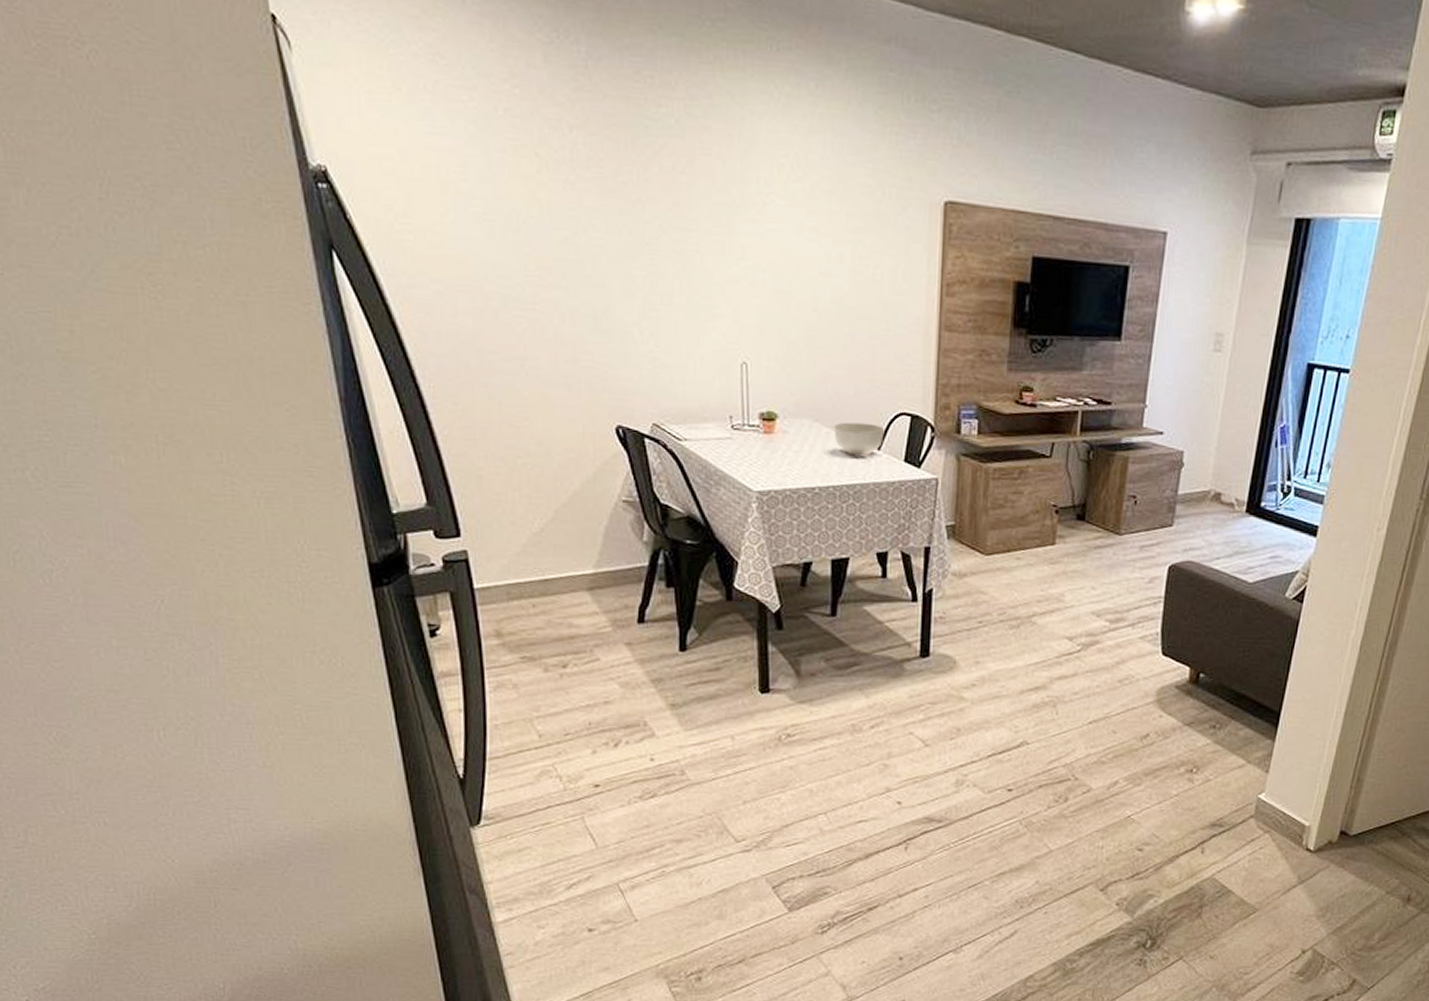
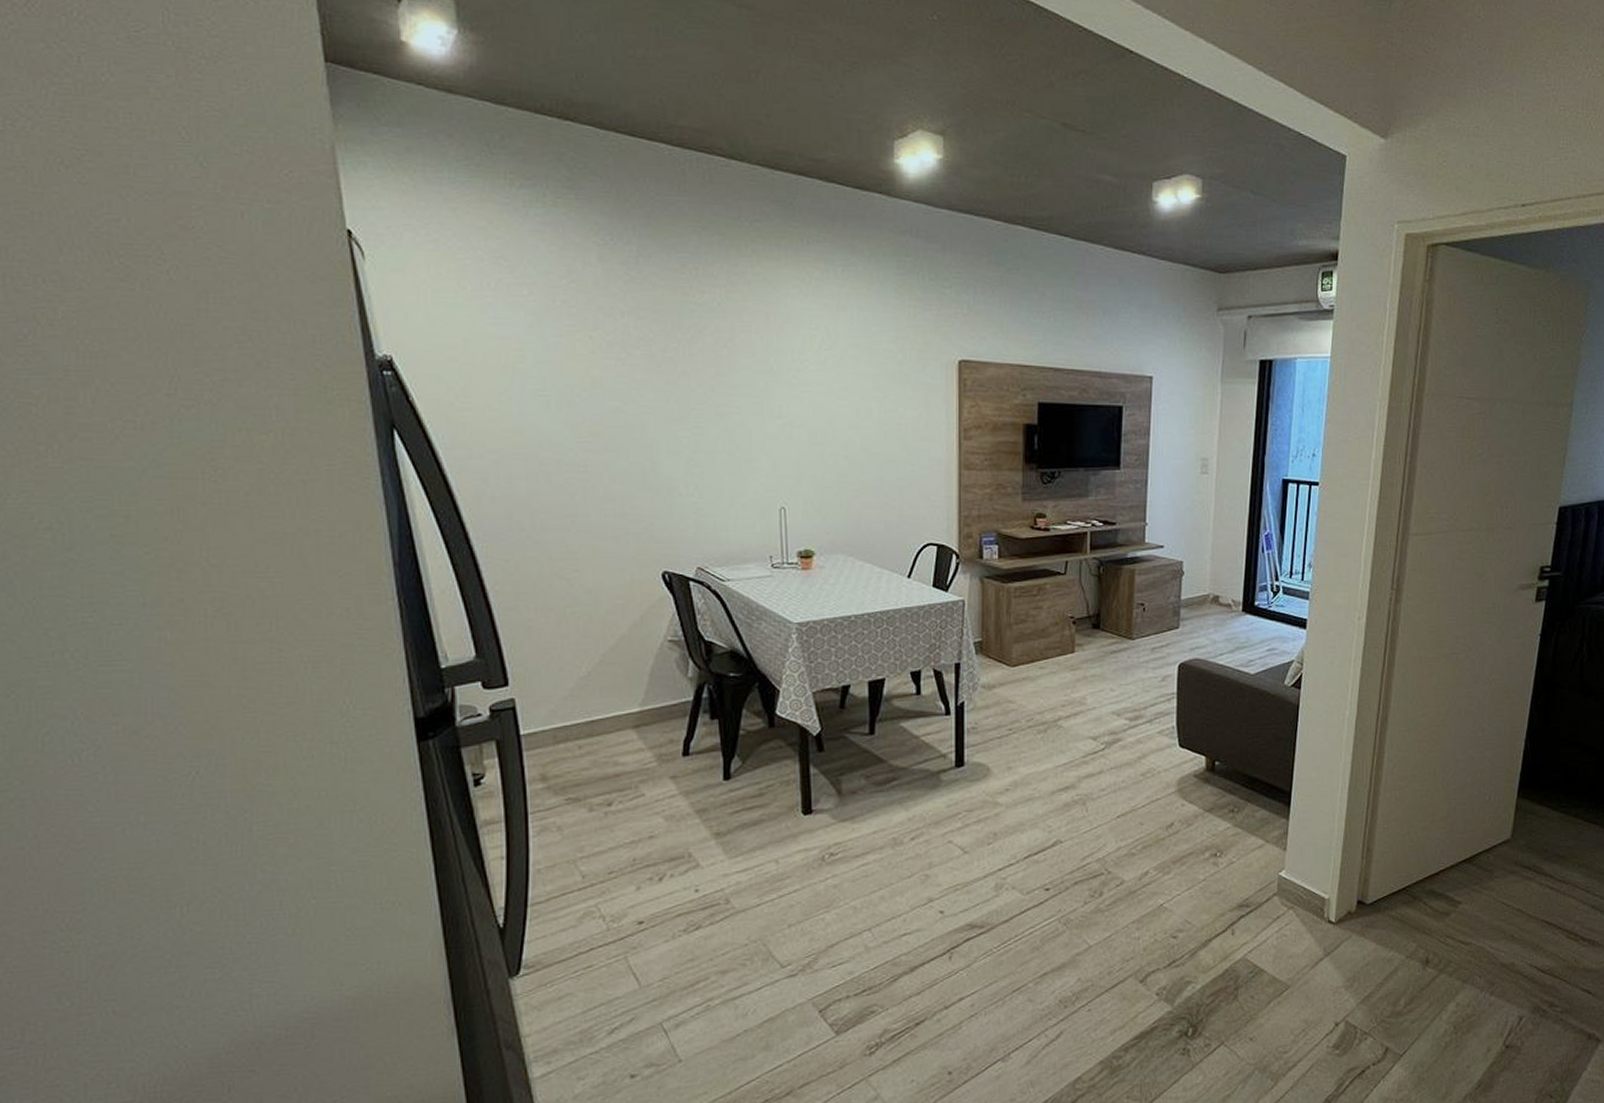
bowl: present [834,422,885,456] -> none [867,555,914,584]

